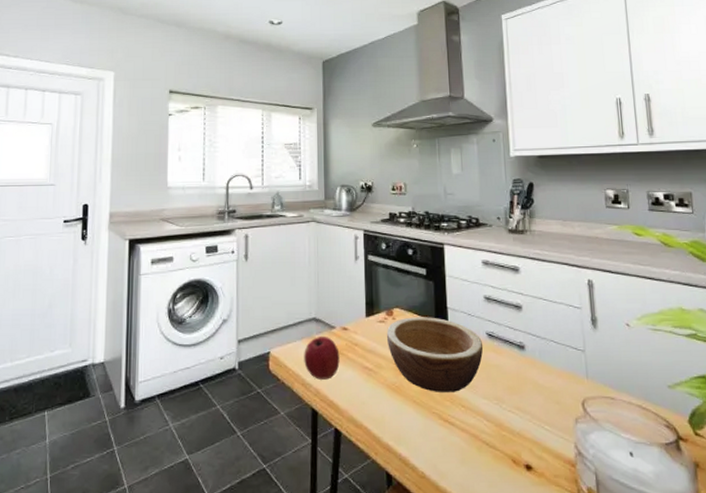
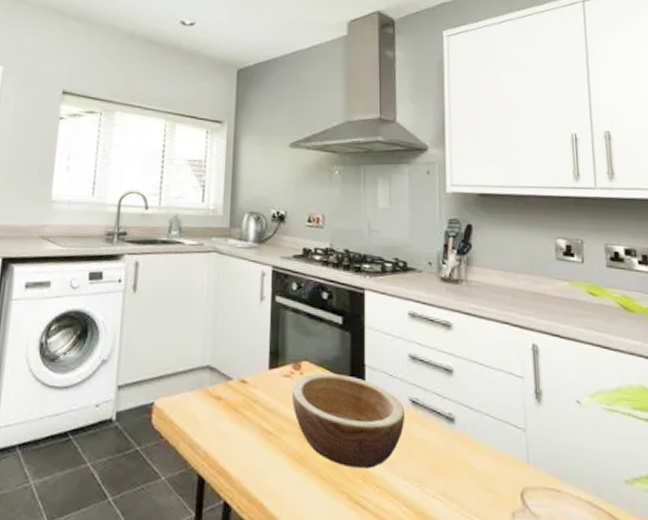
apple: present [304,336,340,380] -> none [193,387,236,441]

